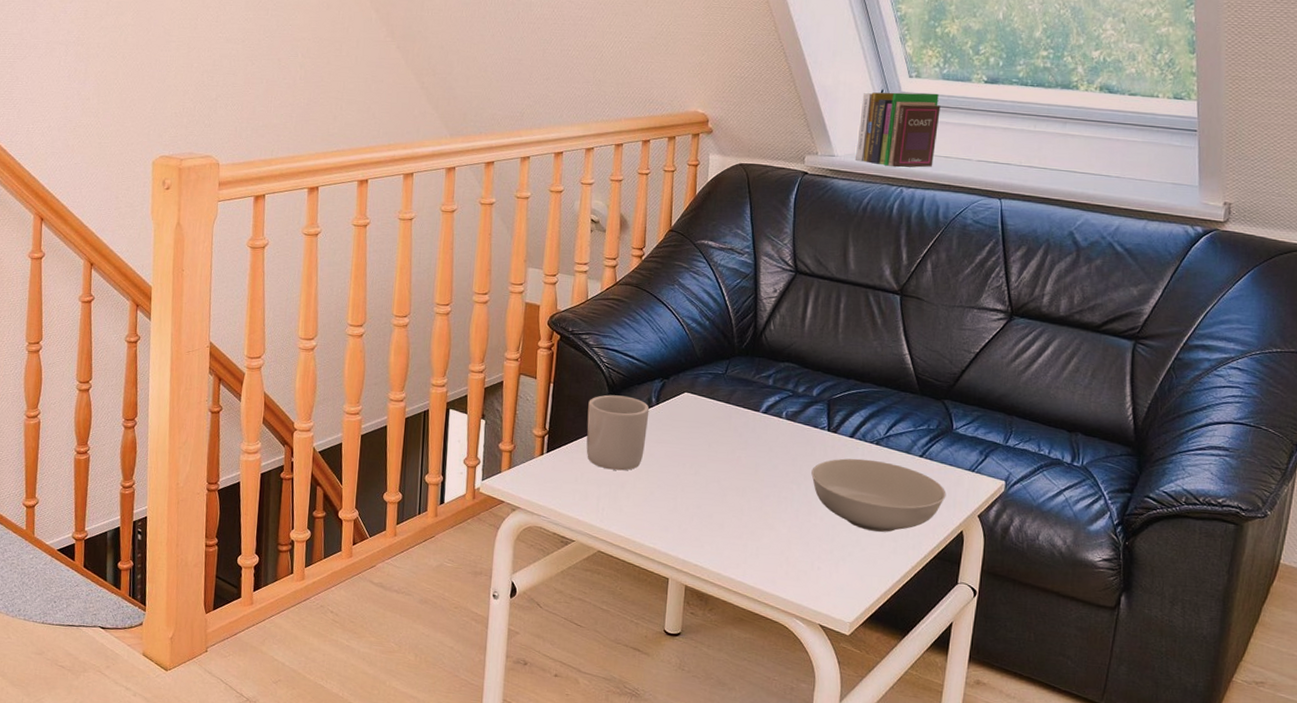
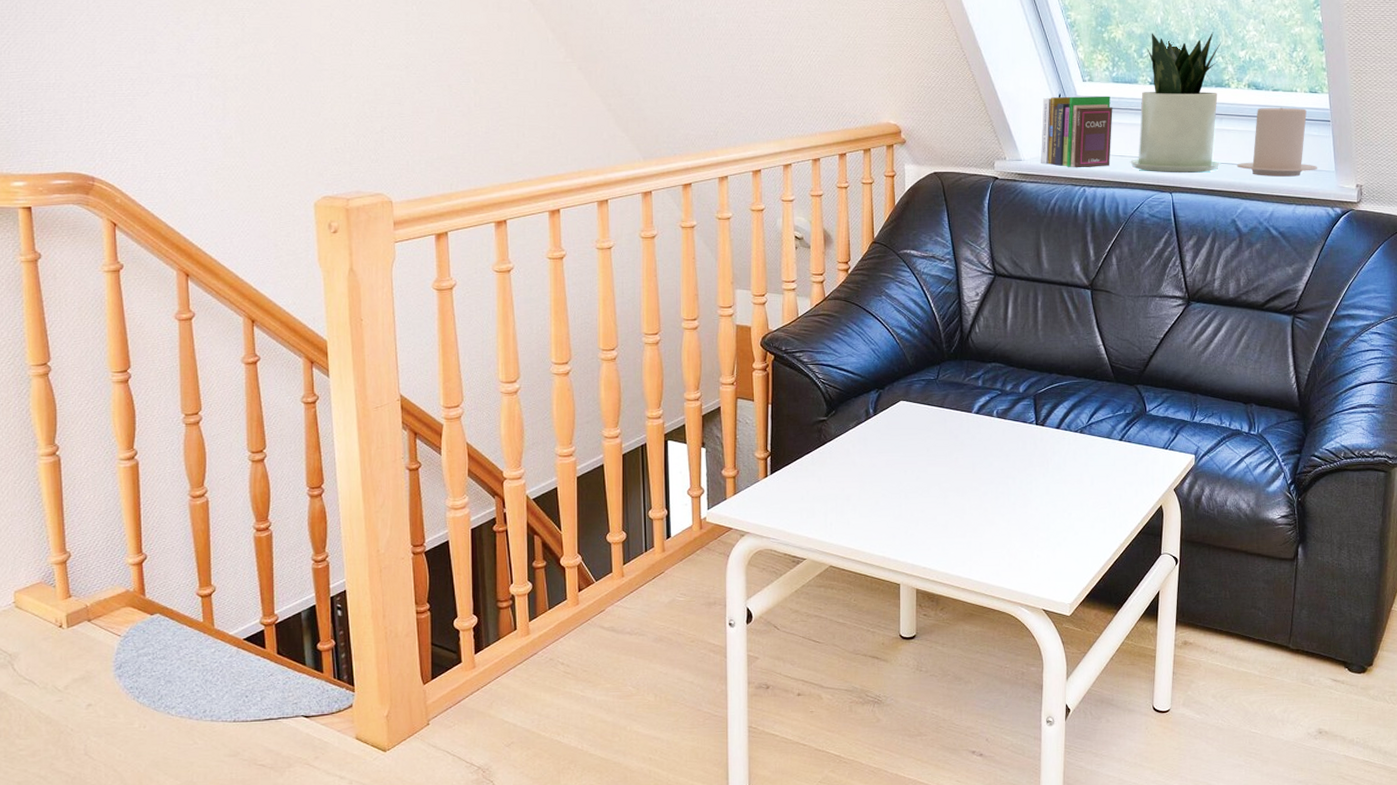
mug: present [586,394,650,471] -> none [808,410,868,484]
bowl: present [811,458,946,532] -> none [1024,448,1145,515]
planter: none [954,29,1073,180] -> present [1129,32,1222,174]
candle: none [1079,113,1178,190] -> present [1236,107,1318,177]

